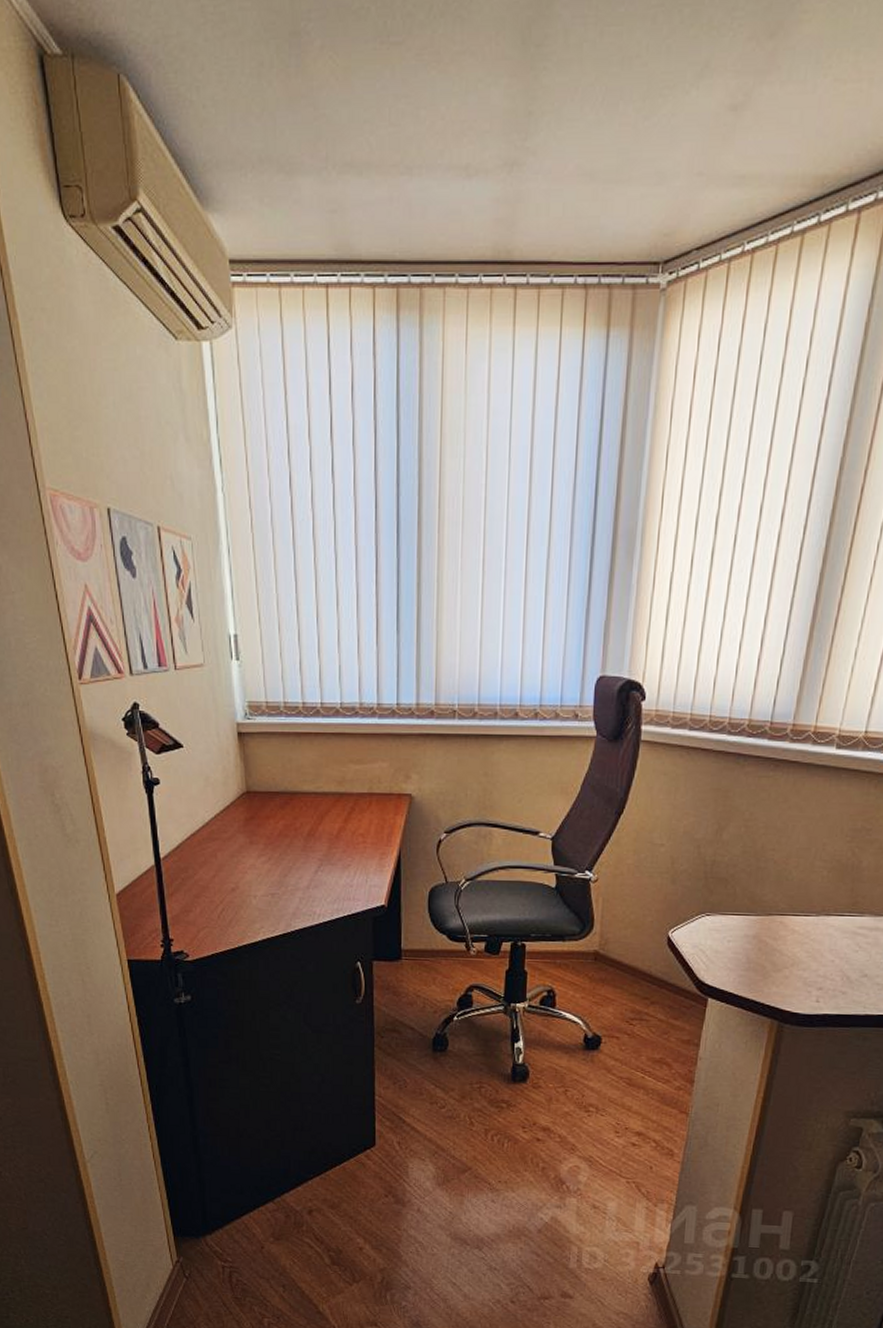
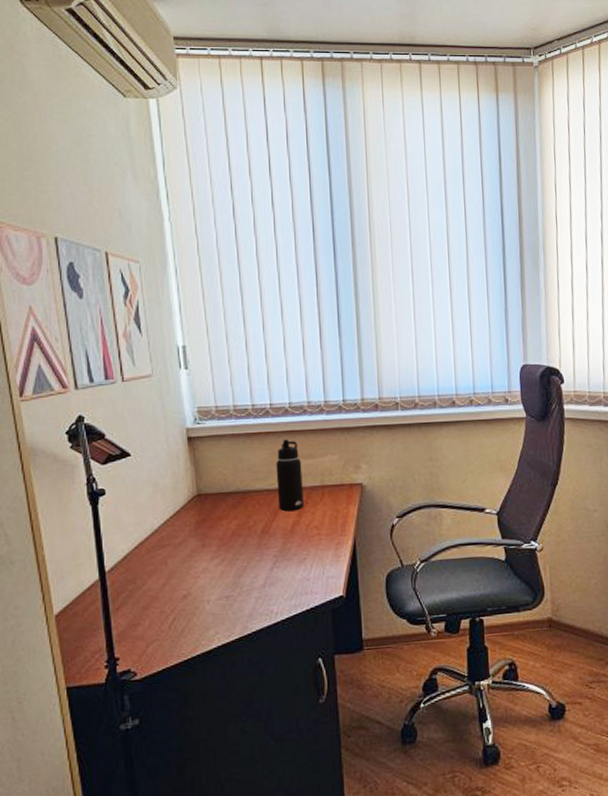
water bottle: none [324,741,351,817] -> present [276,439,304,512]

